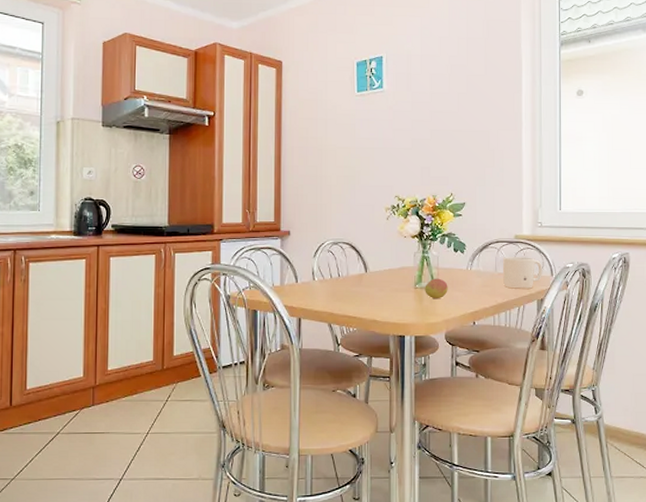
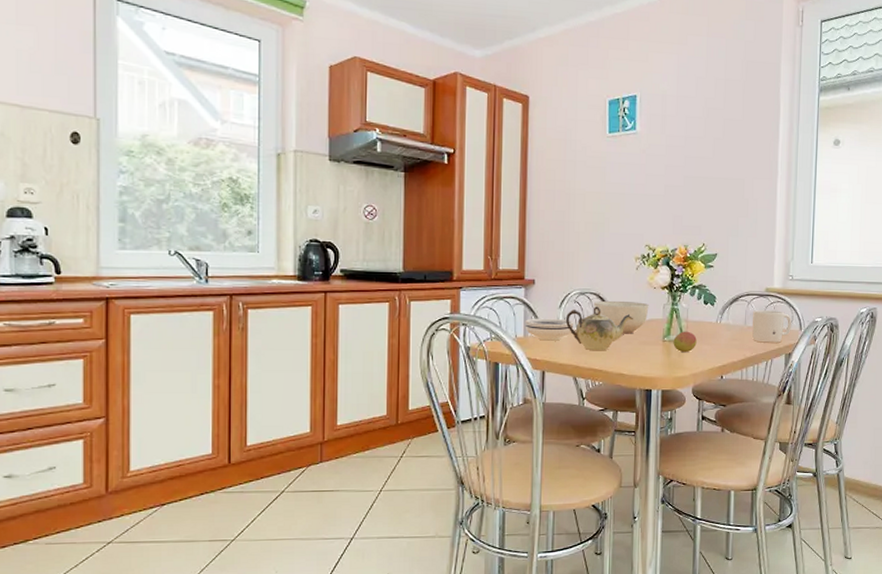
bowl: none [281,267,328,289] -> present [525,318,574,341]
teapot: none [320,255,386,298] -> present [565,306,634,351]
bowl: none [346,249,400,282] -> present [593,300,649,334]

